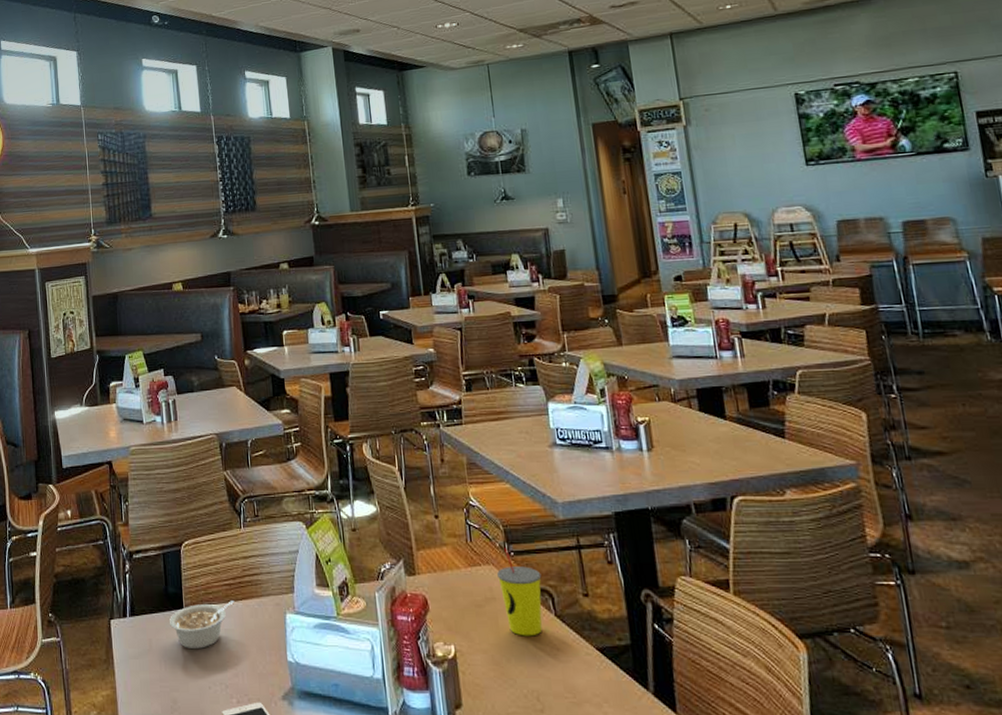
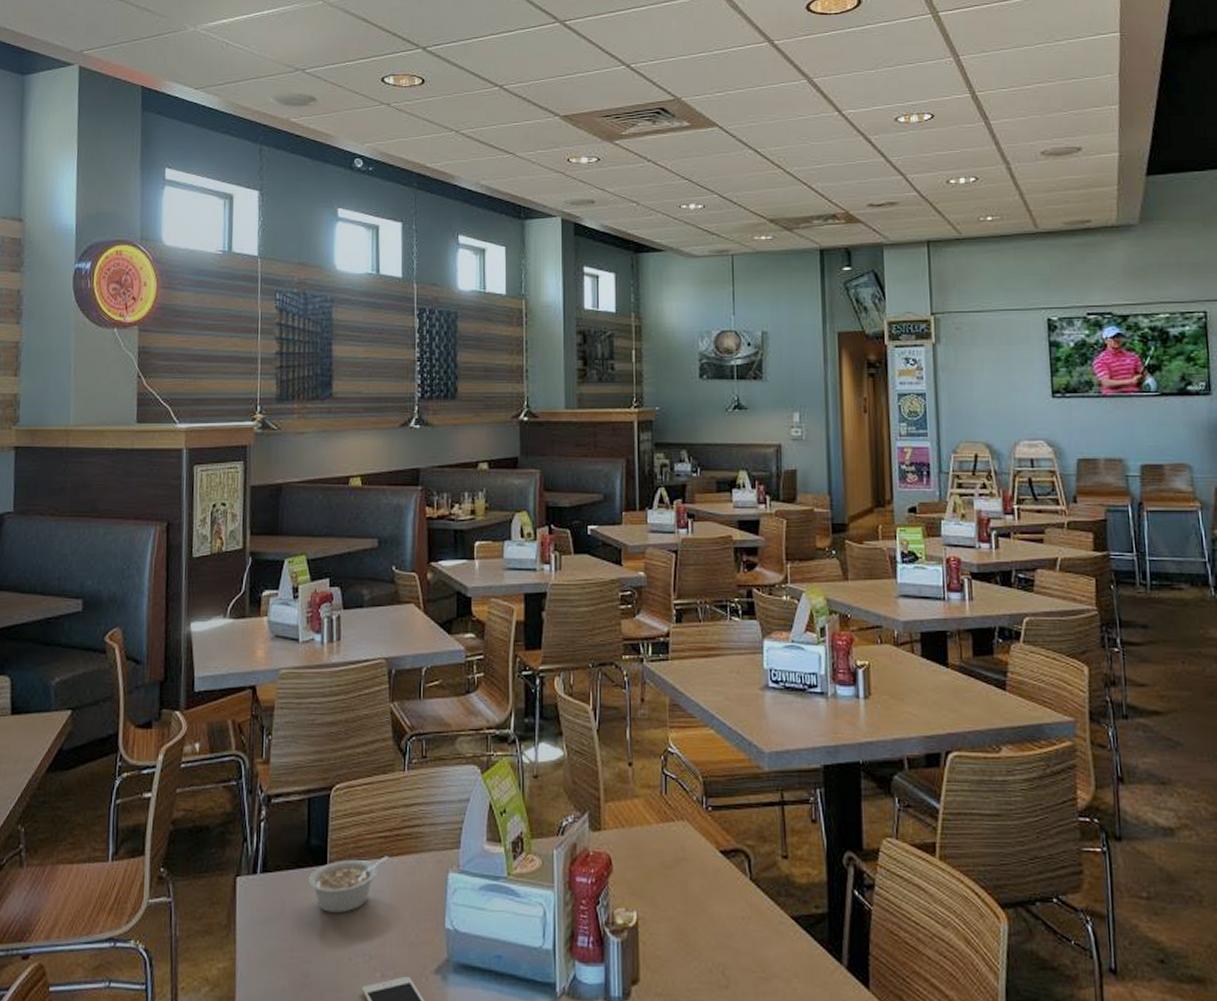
straw: present [497,548,542,636] -> none [692,802,739,903]

